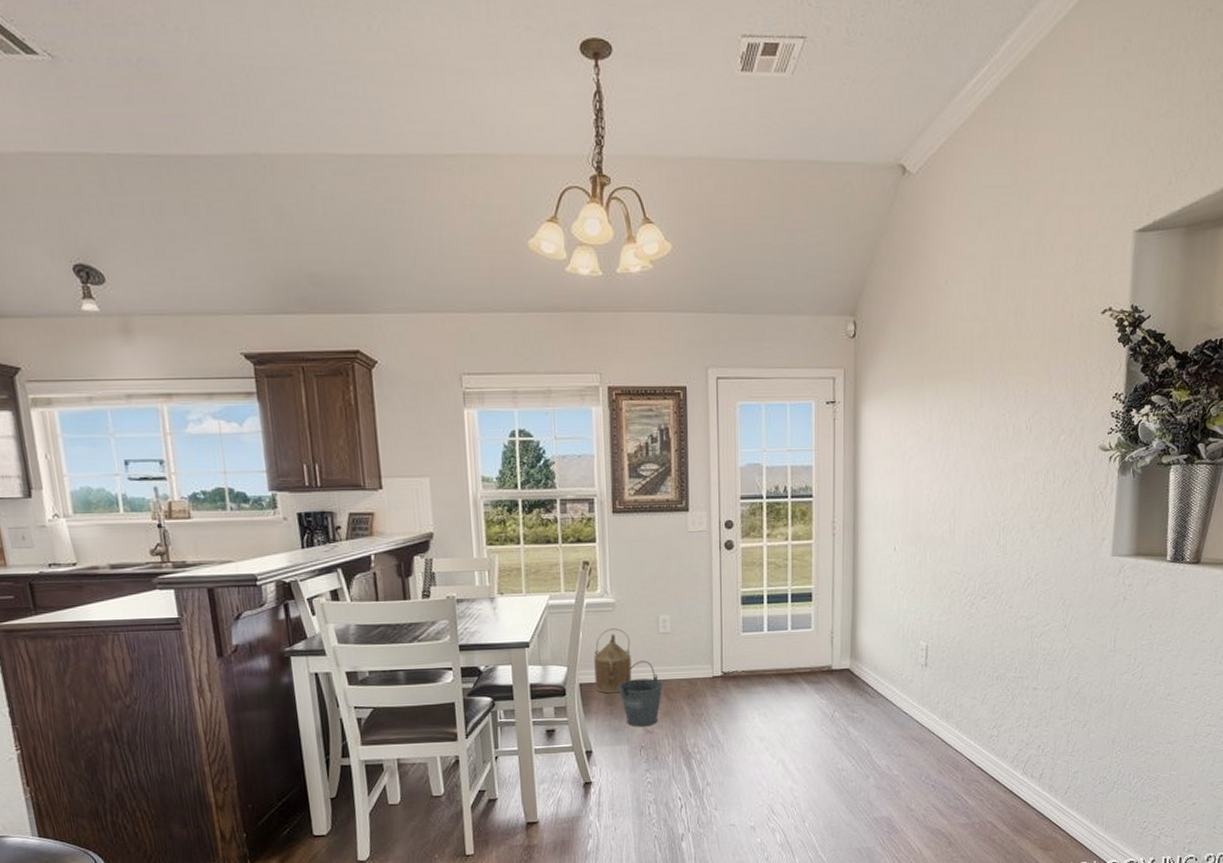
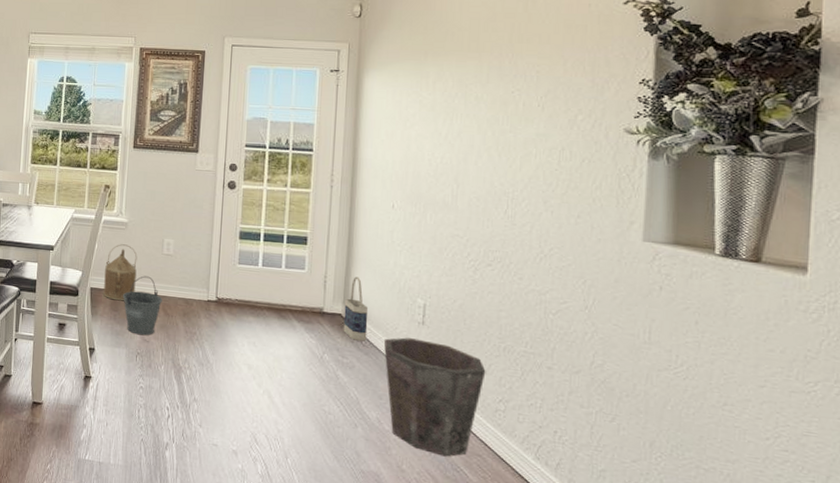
bag: none [852,627,875,693] -> present [343,276,369,342]
waste bin: none [890,681,982,789] -> present [383,337,486,457]

